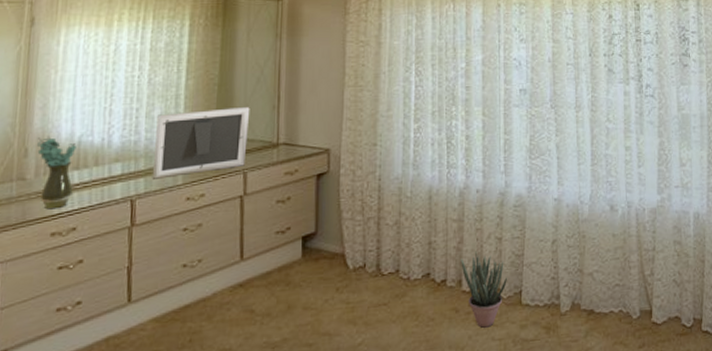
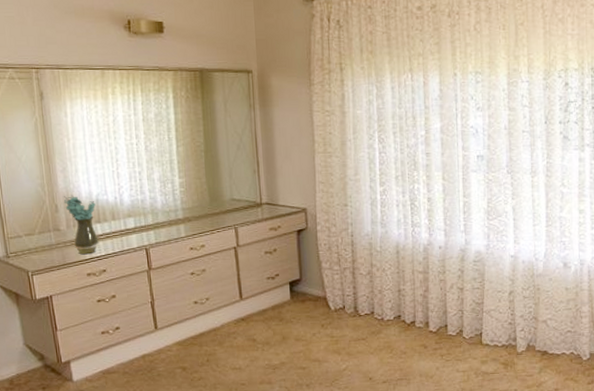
picture frame: present [152,106,250,179] -> none [157,170,235,232]
potted plant: present [461,252,507,328] -> none [427,299,469,361]

